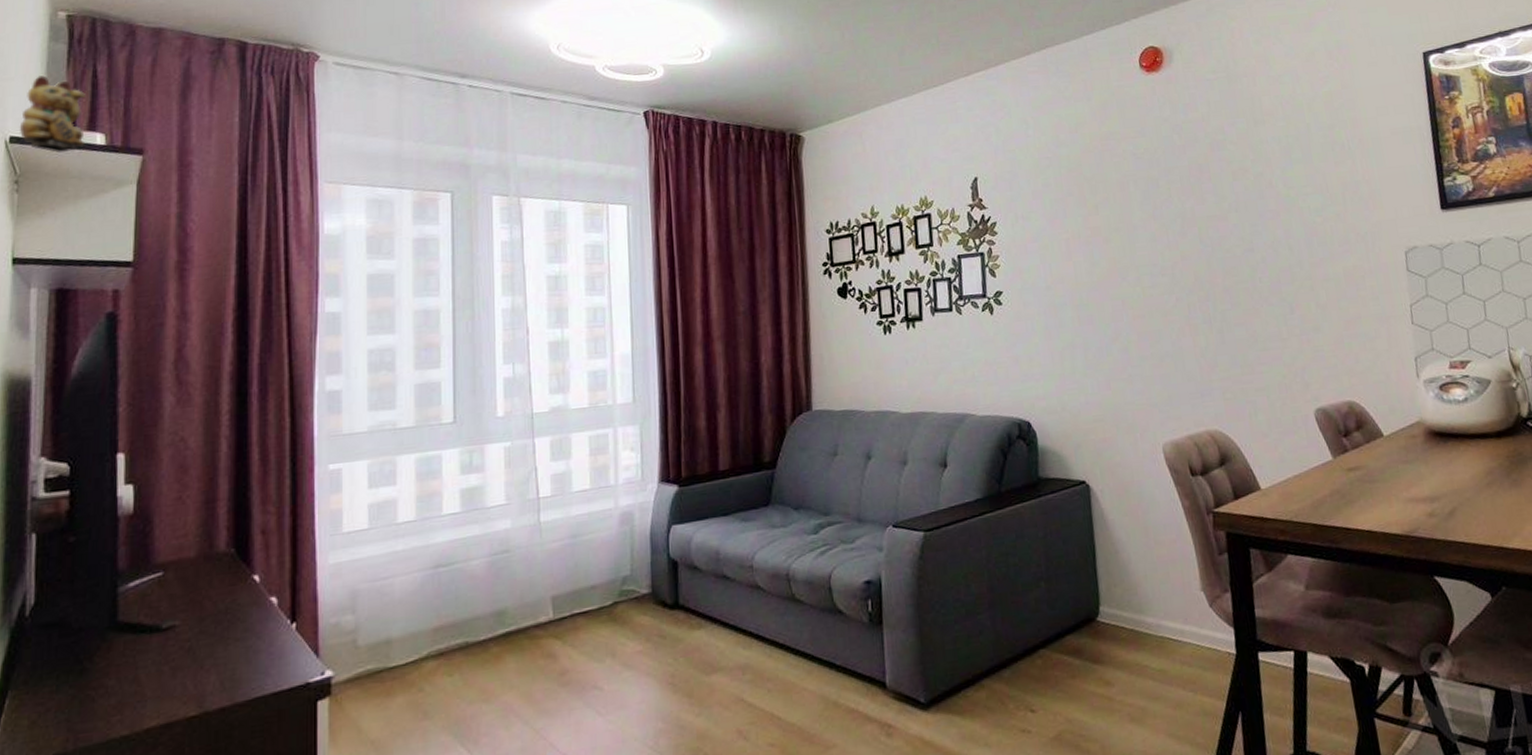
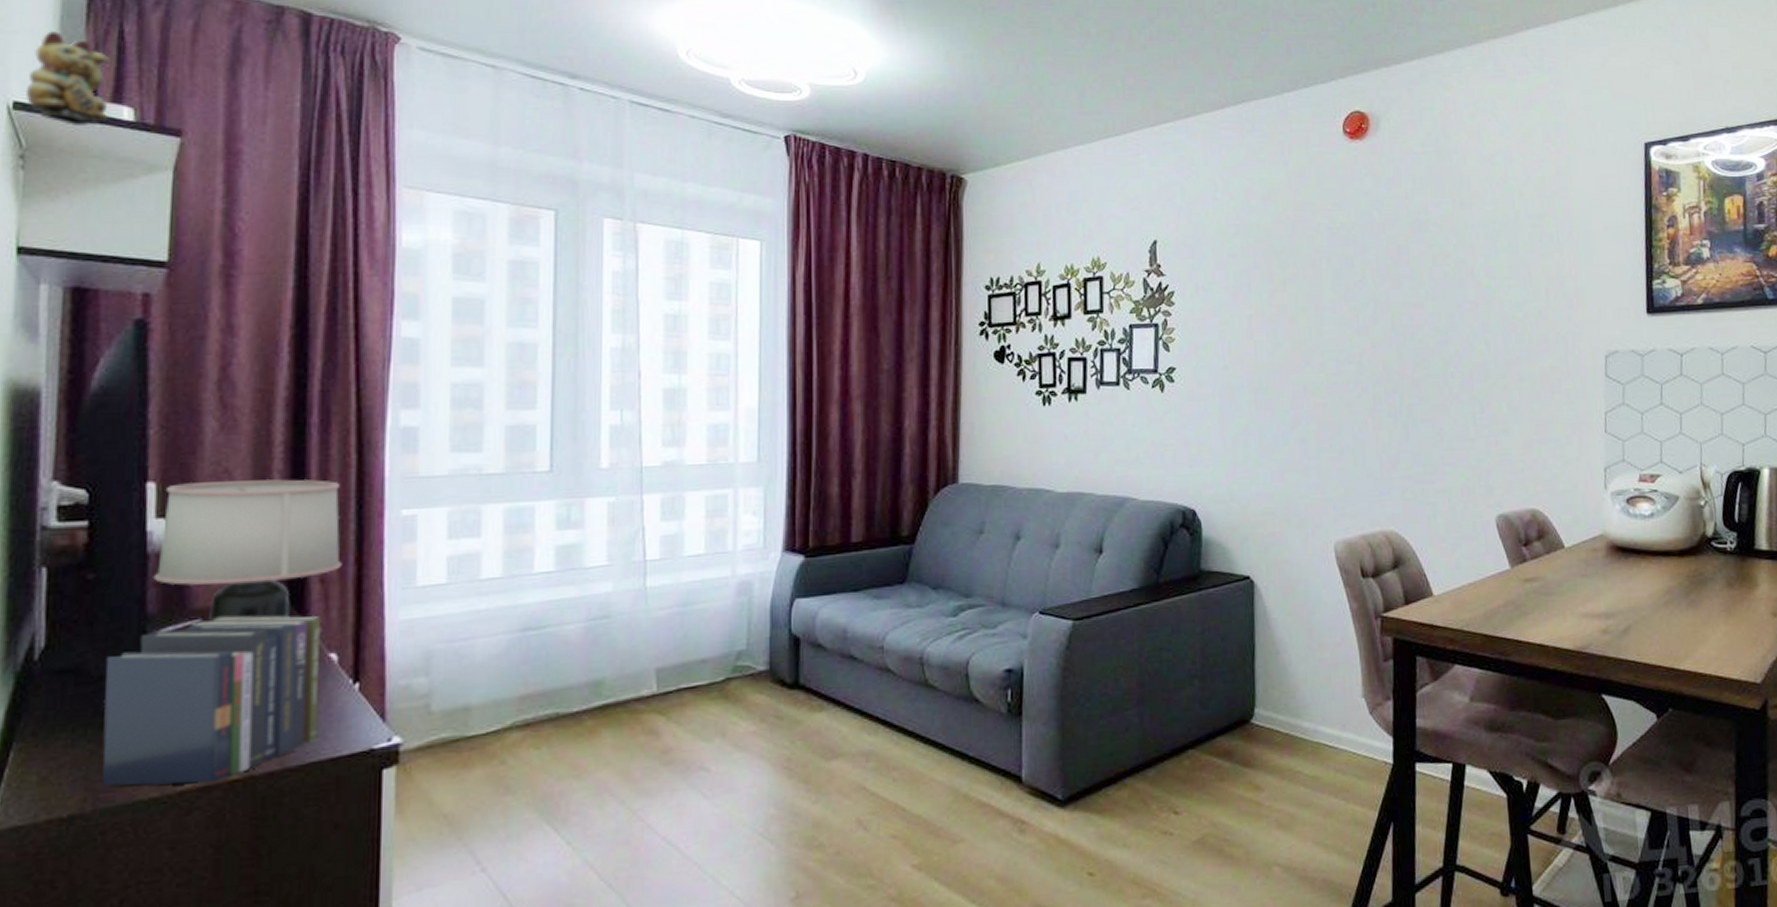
books: none [81,564,263,727] -> present [102,616,322,787]
table lamp: none [122,442,280,575] -> present [153,479,343,623]

